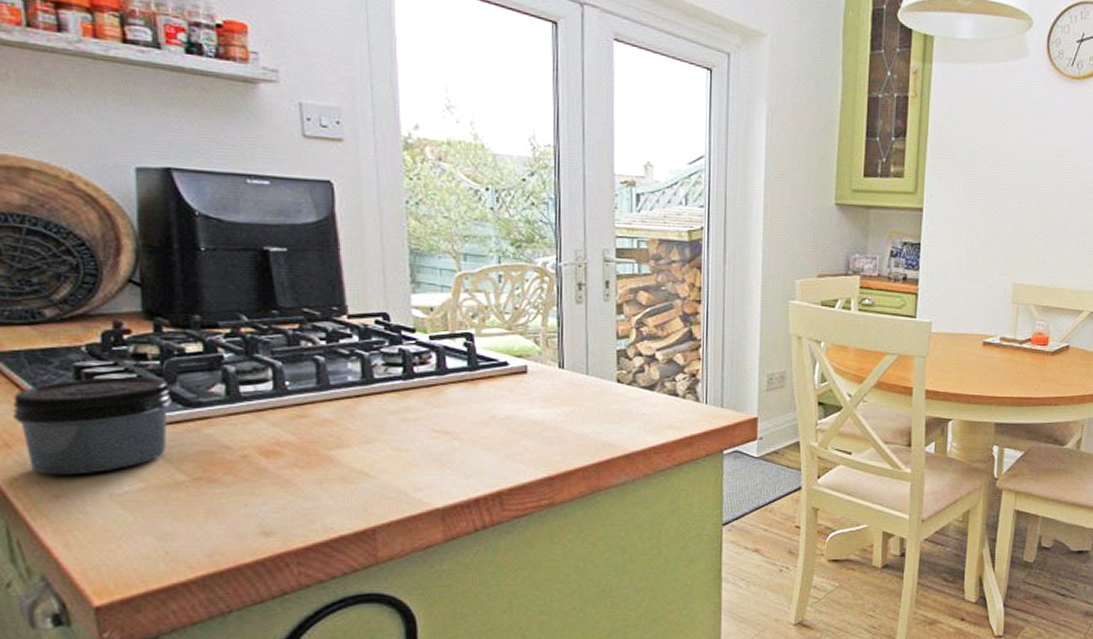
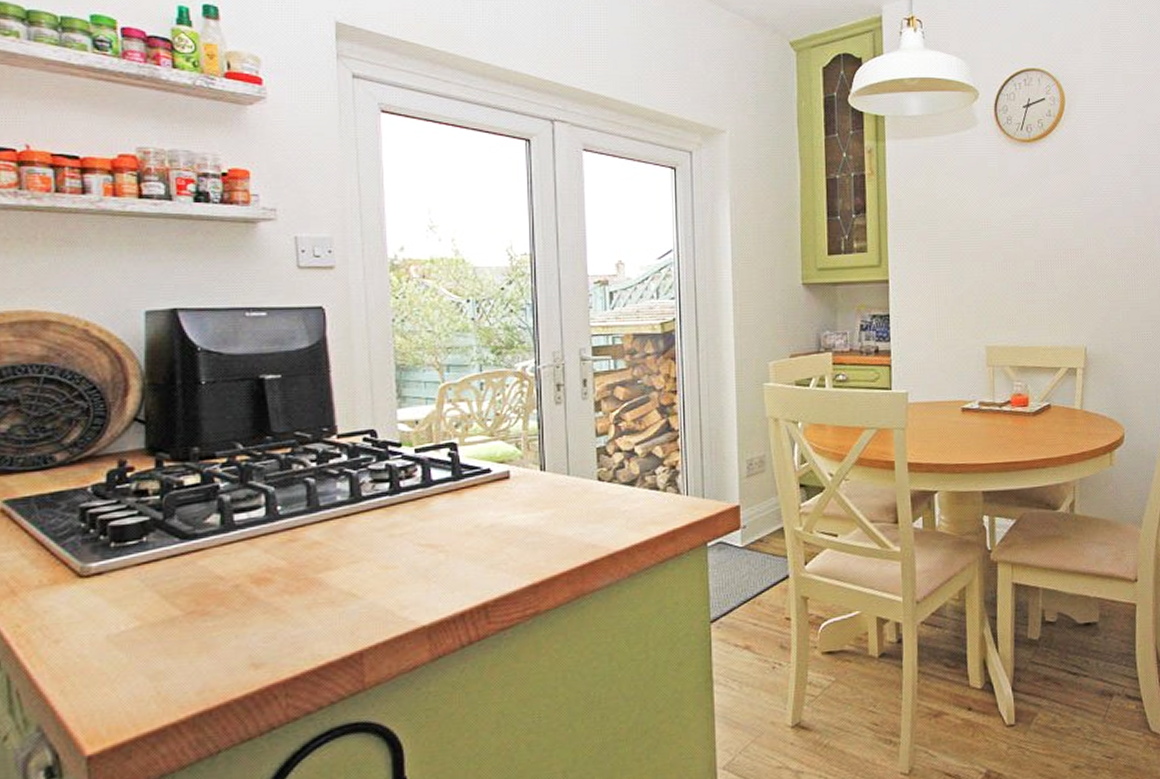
jar: present [12,377,173,475] -> none [20,512,171,620]

